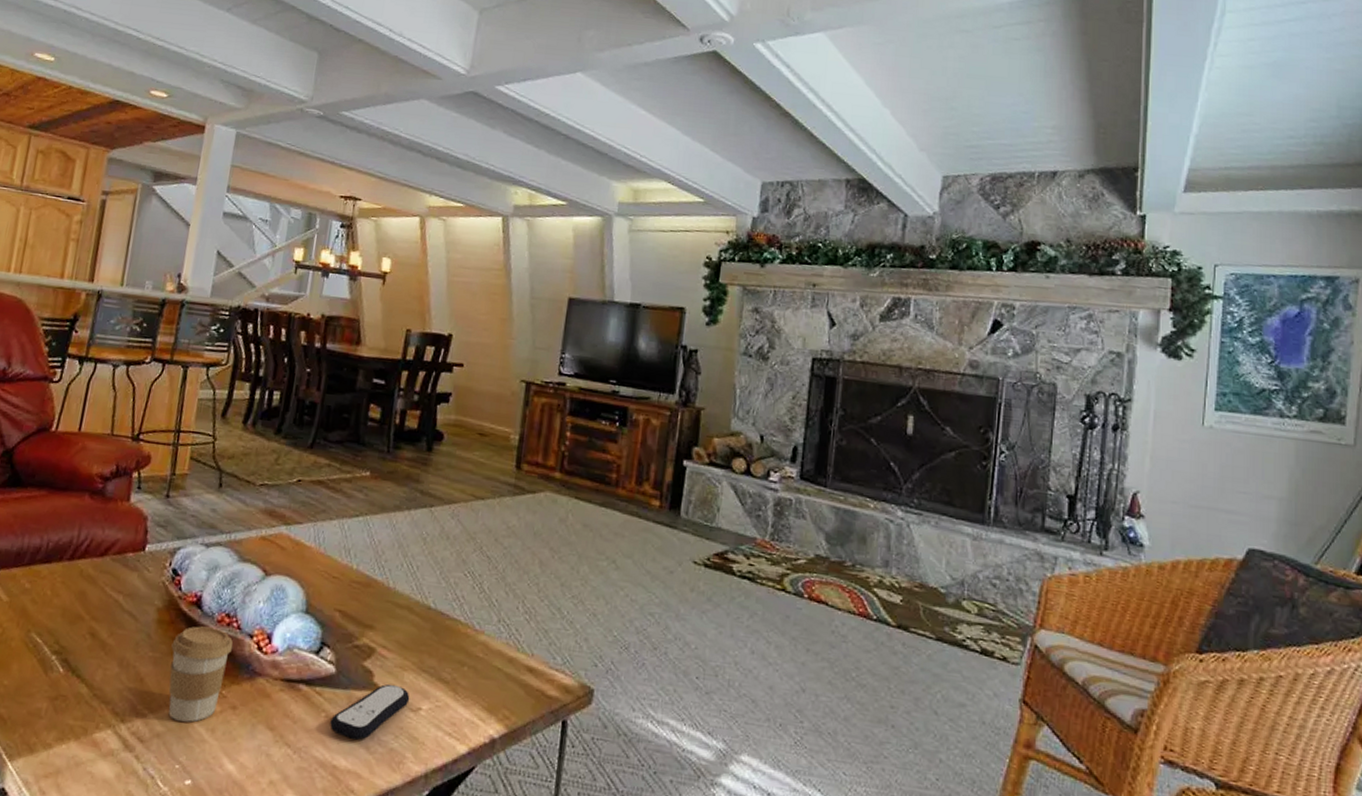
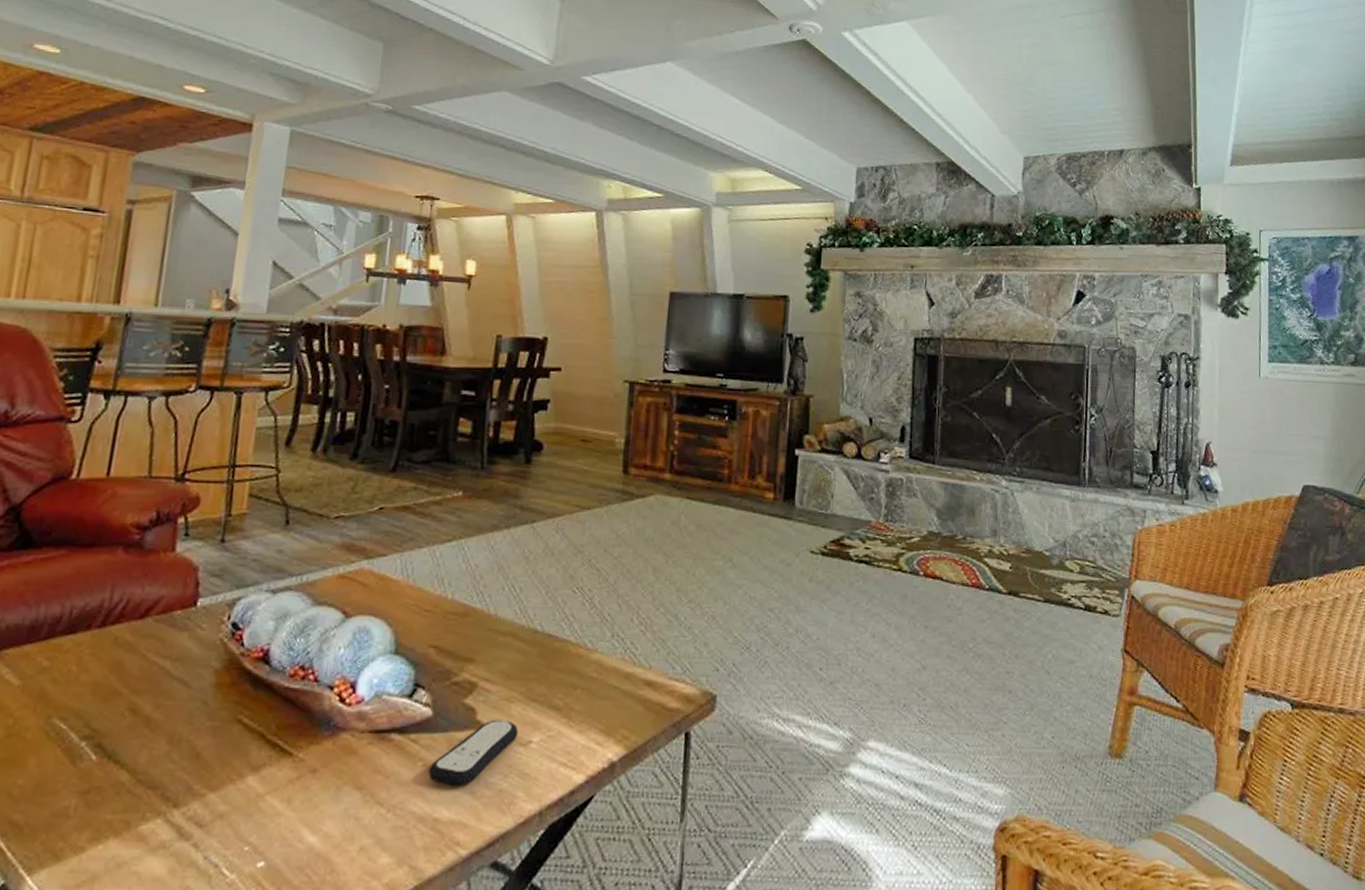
coffee cup: present [168,626,233,722] -> none [232,684,310,796]

